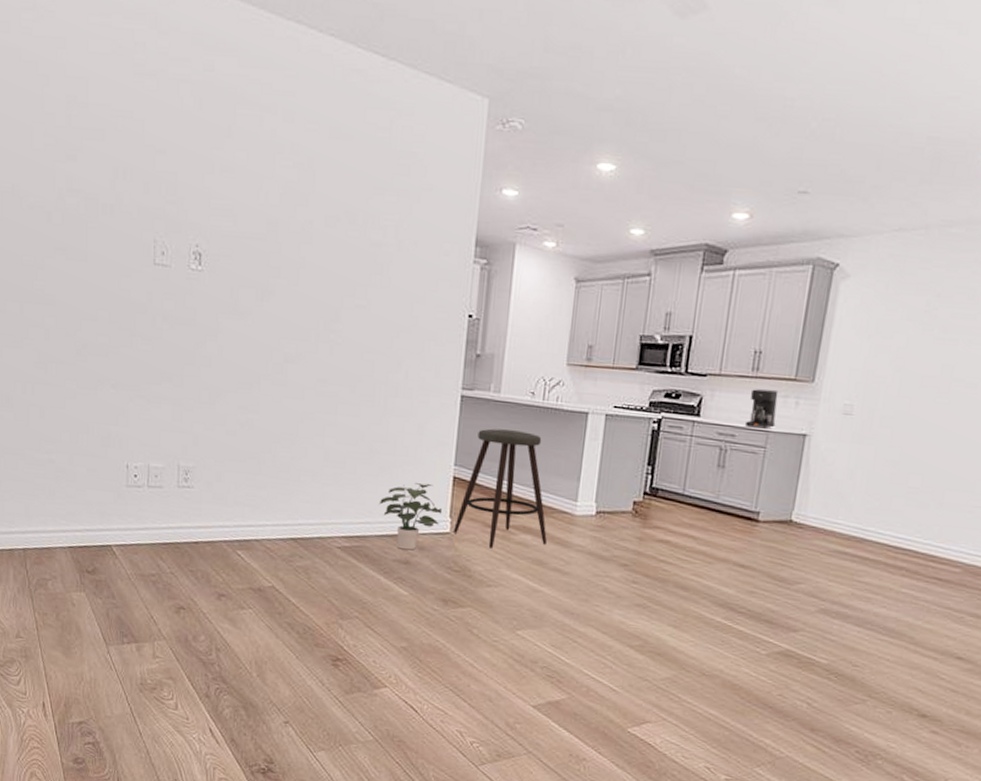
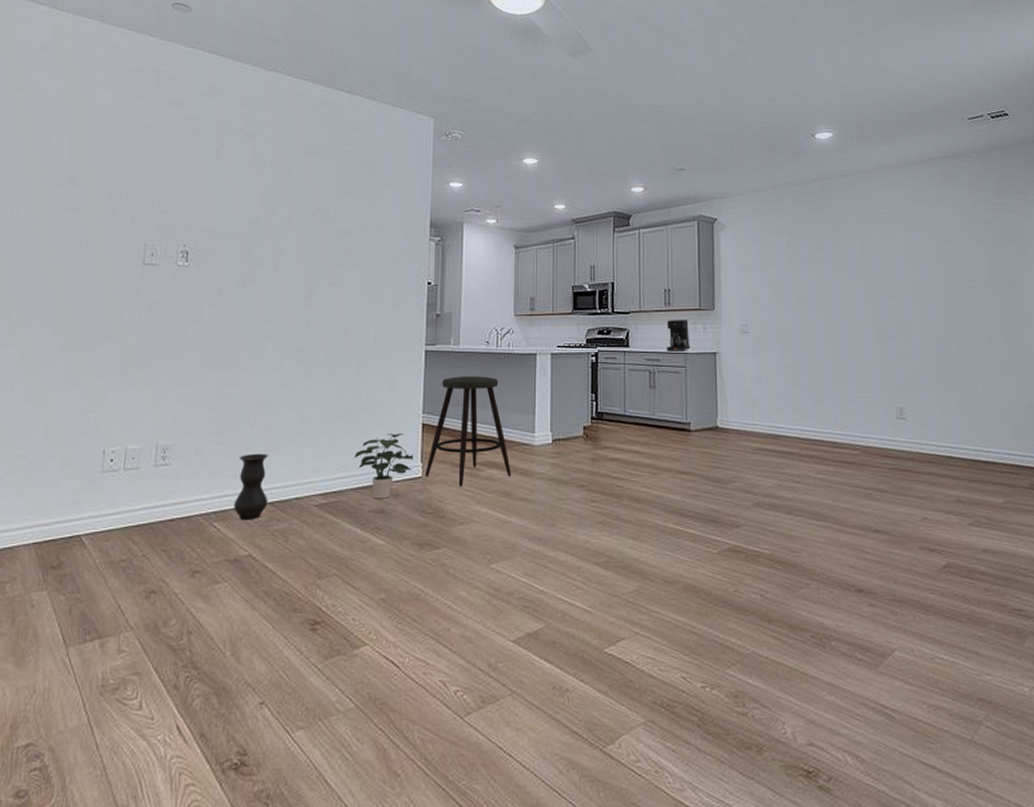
vase: none [257,486,291,553] -> present [234,453,268,521]

